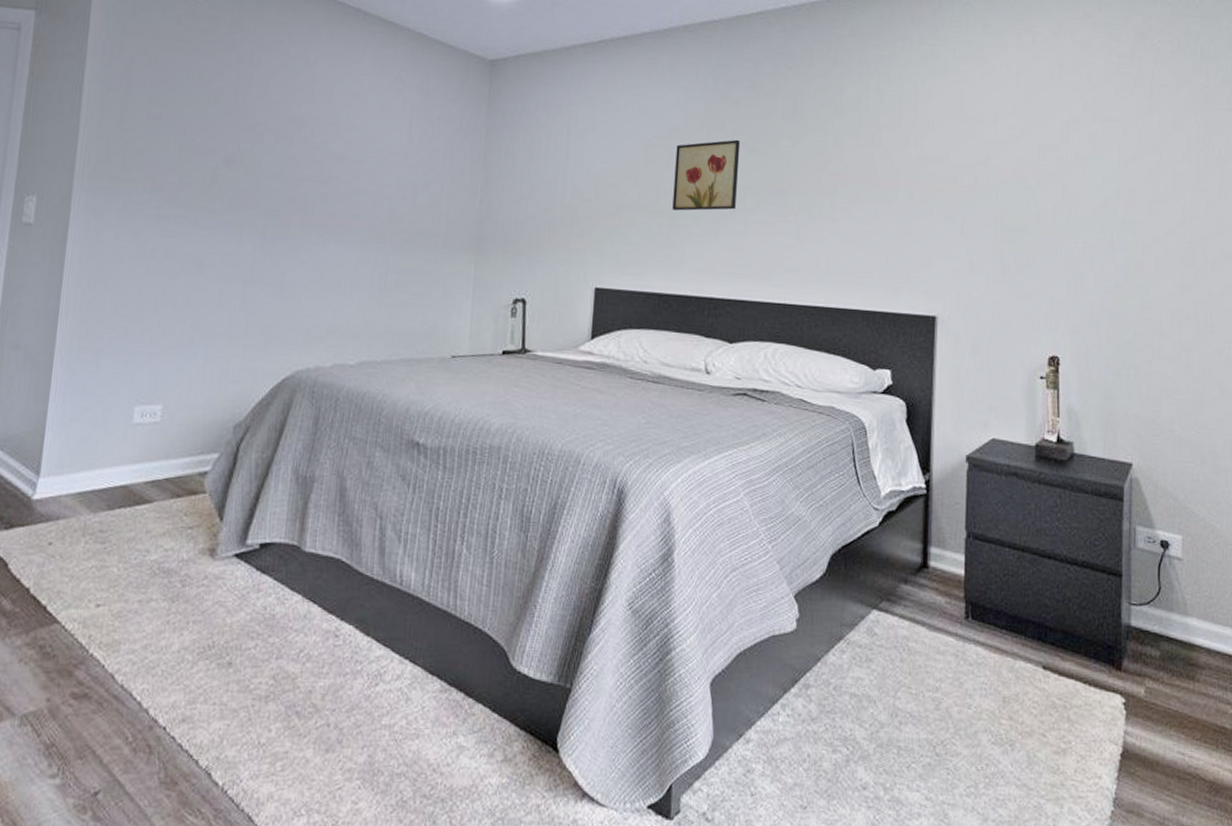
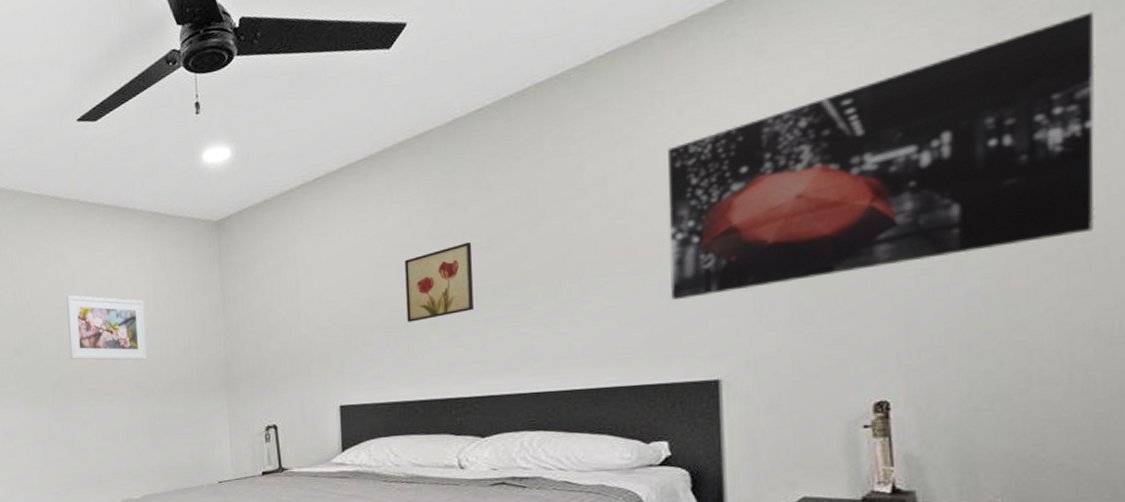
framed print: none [295,106,395,200] -> present [66,295,147,361]
wall art: none [903,58,1202,235] -> present [668,11,1096,300]

